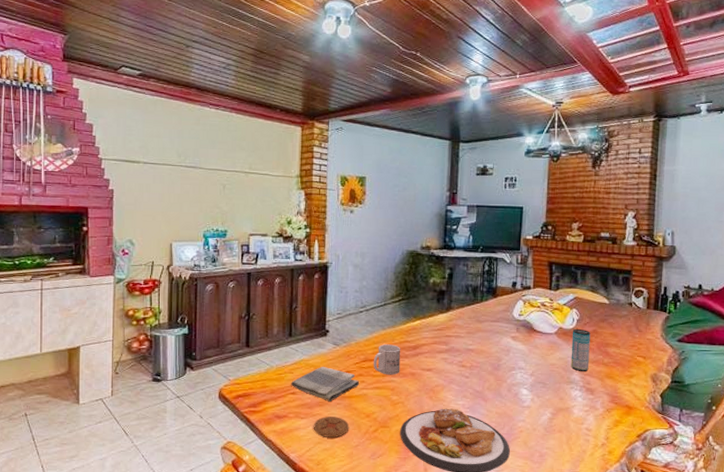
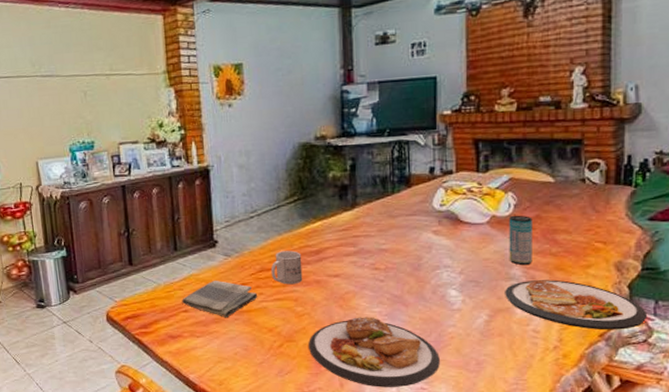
coaster: present [313,416,350,437] -> none [211,333,251,356]
dish: none [566,385,674,432] -> present [505,280,648,330]

